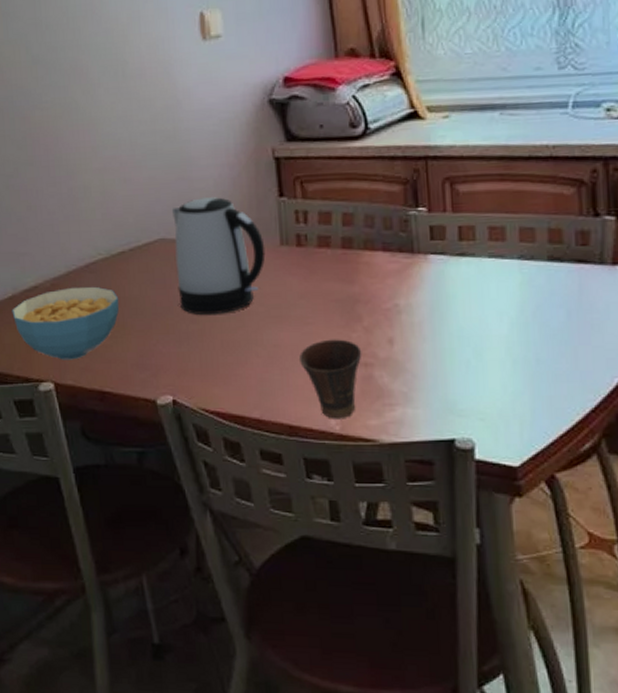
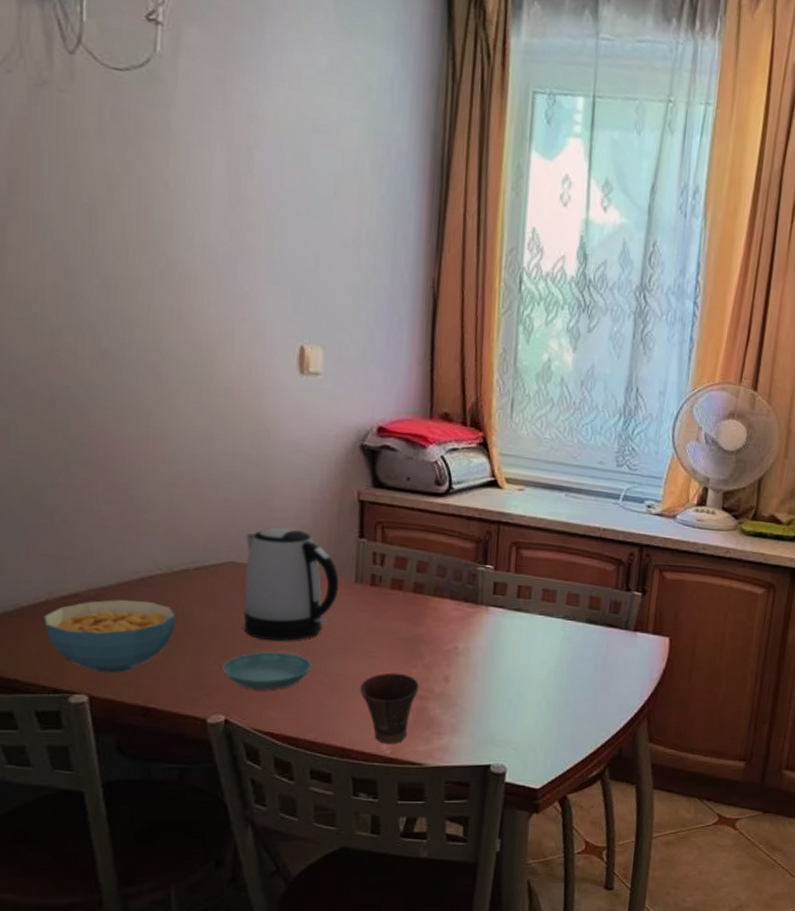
saucer: none [165,326,249,367] -> present [222,652,312,690]

